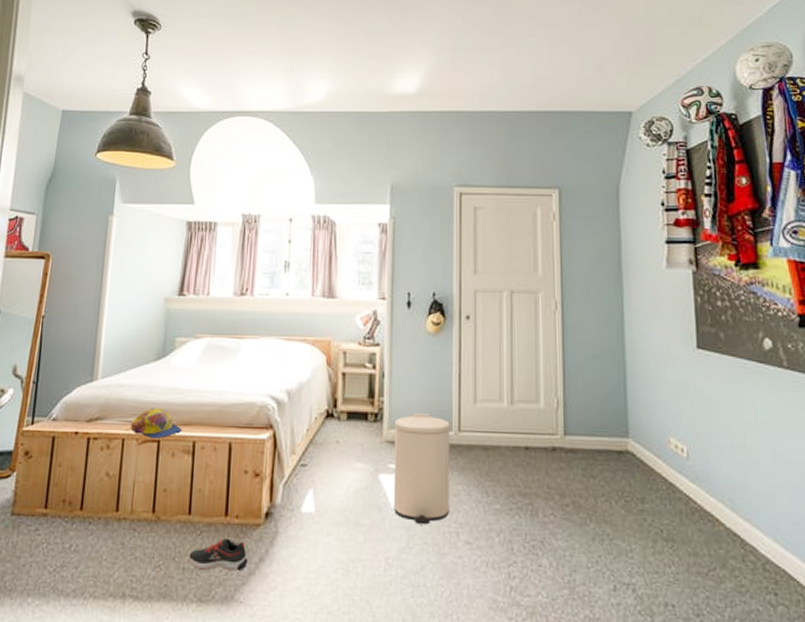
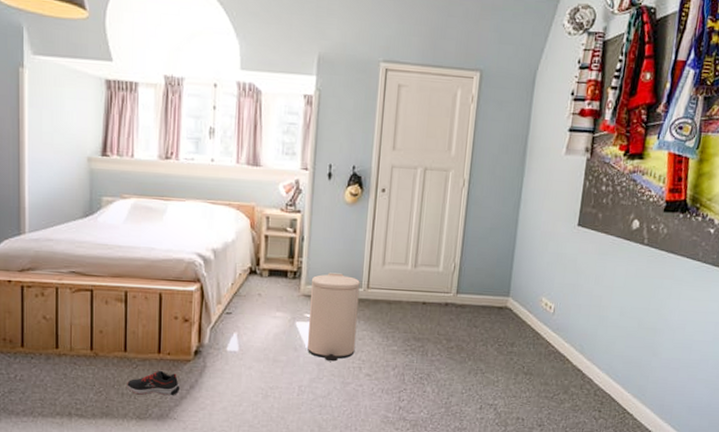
baseball cap: present [130,407,181,440] -> none [63,260,113,289]

